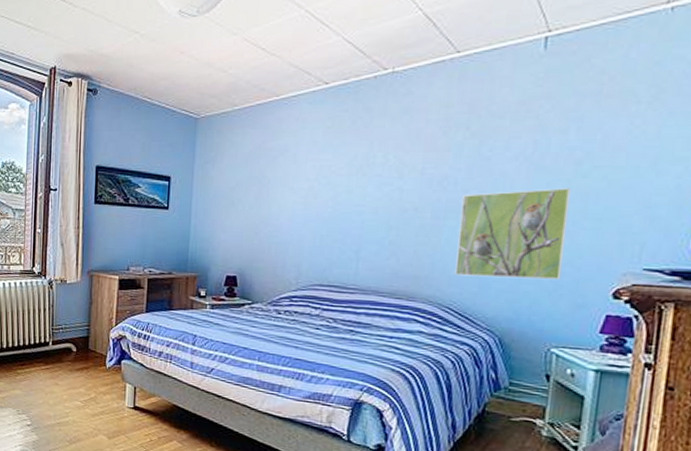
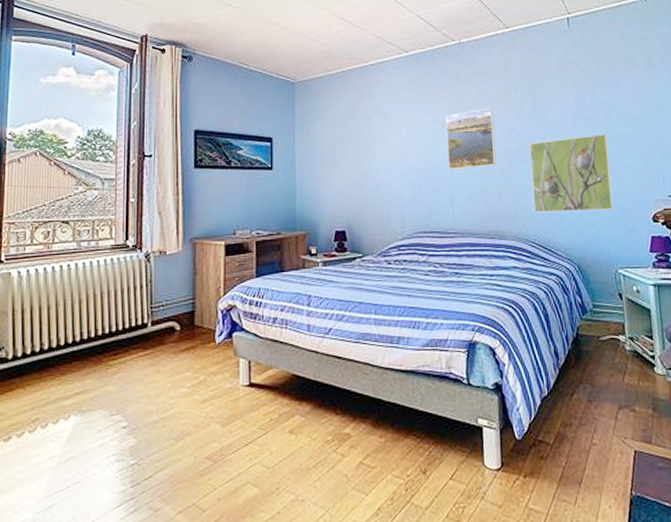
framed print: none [358,151,423,221] -> present [445,107,496,170]

